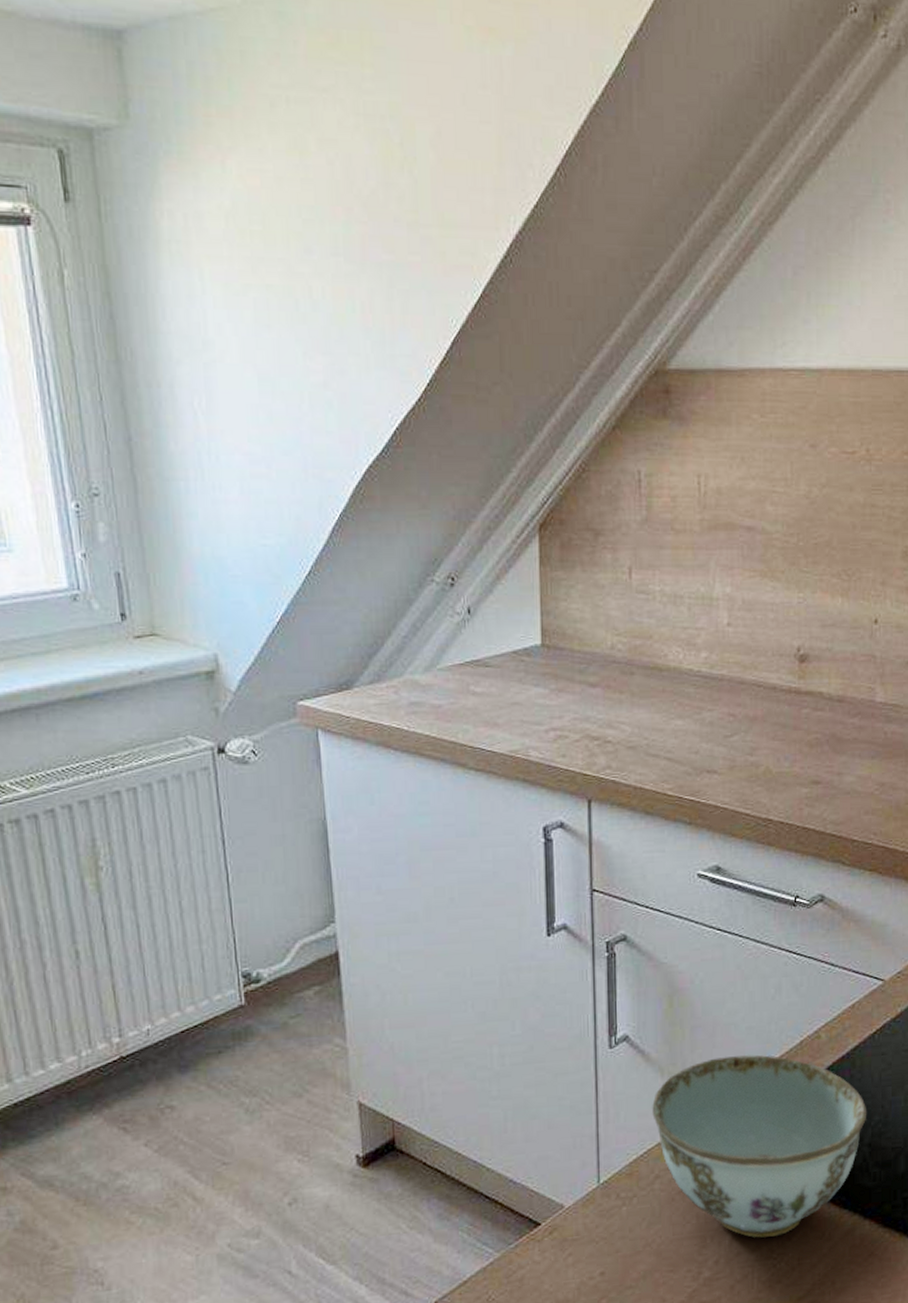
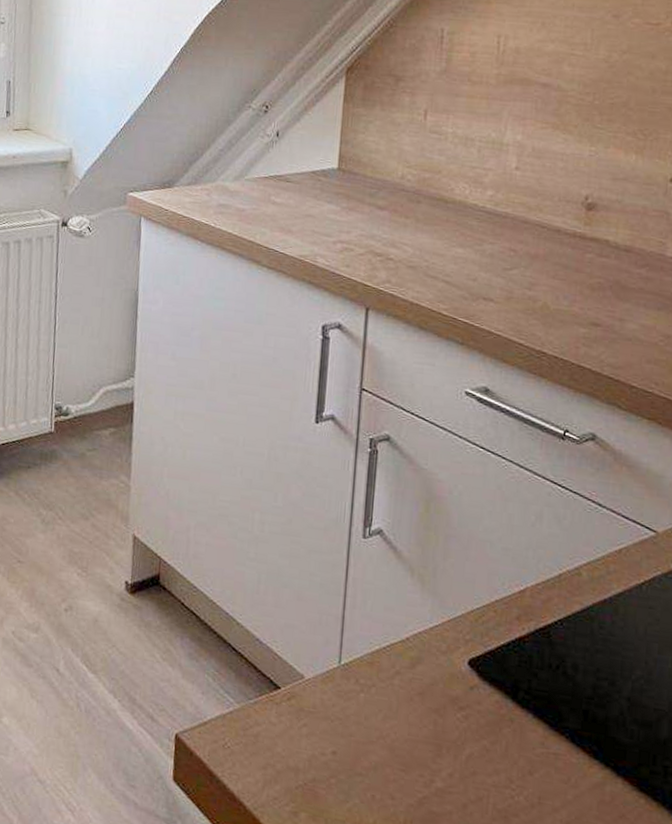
bowl: present [652,1055,867,1238] -> none [399,570,628,767]

